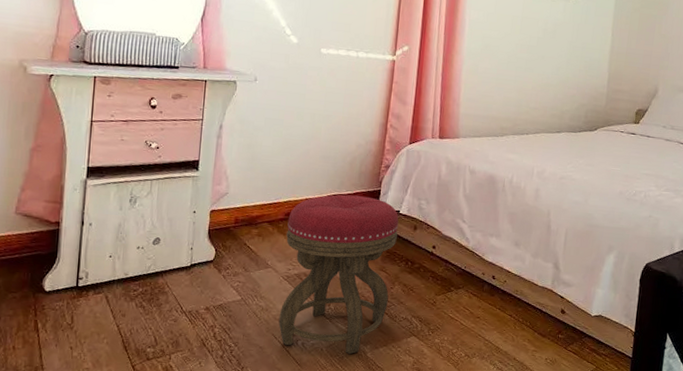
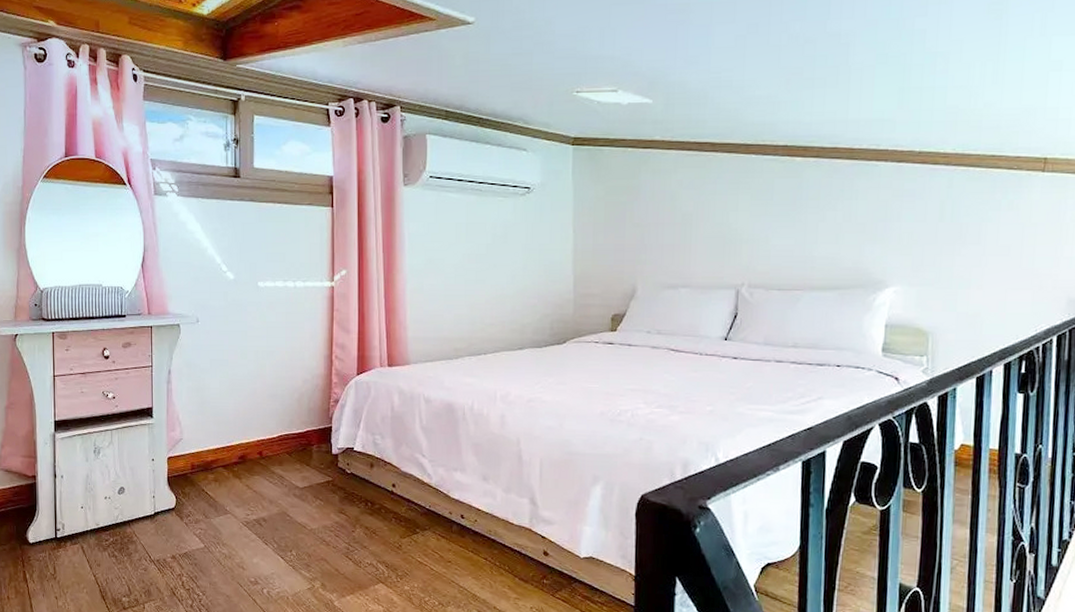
stool: present [278,194,399,355] -> none [242,433,355,603]

